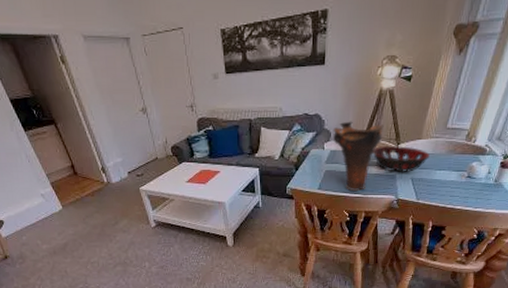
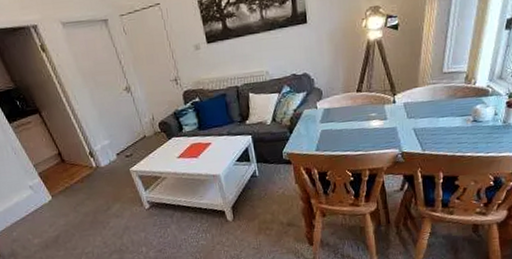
vase: present [333,121,384,191] -> none [323,76,377,149]
decorative bowl: present [373,146,430,172] -> none [369,96,429,125]

